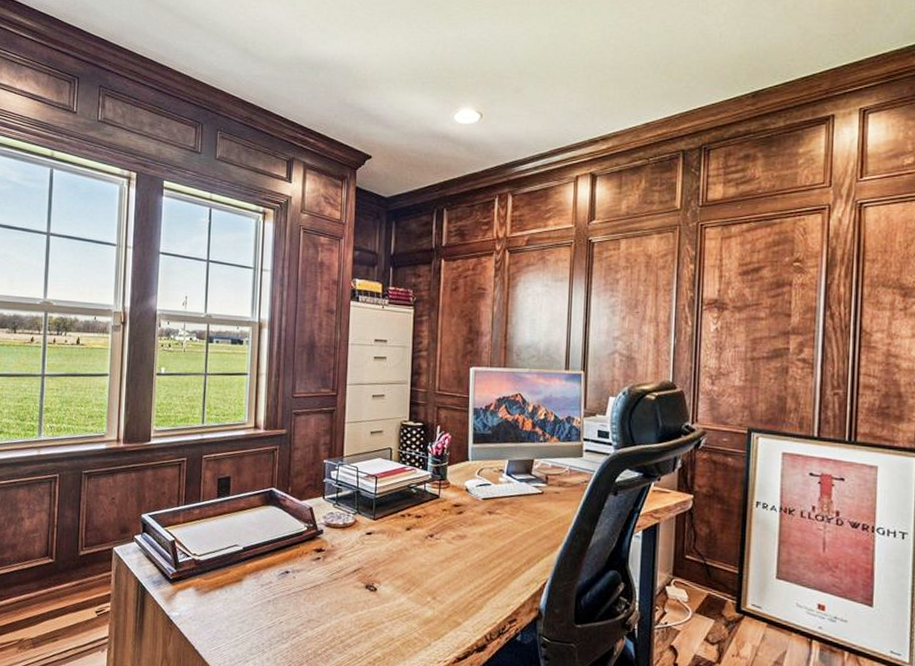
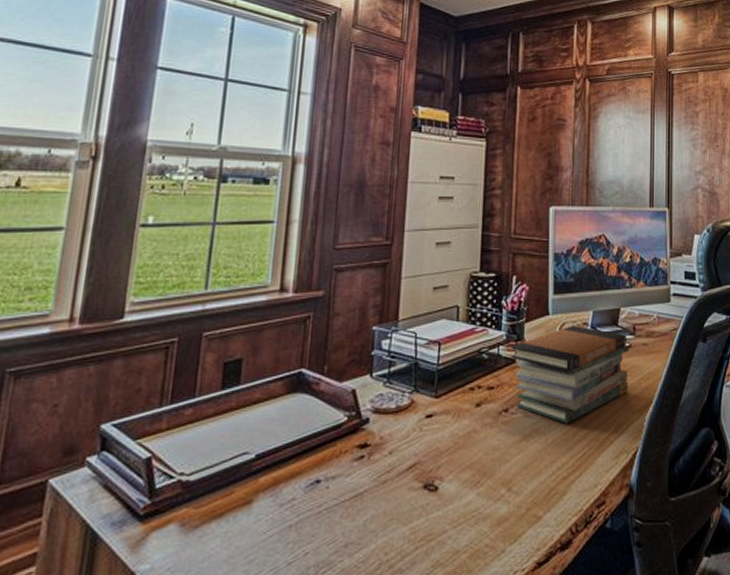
book stack: none [435,471,541,552] -> present [510,326,629,423]

